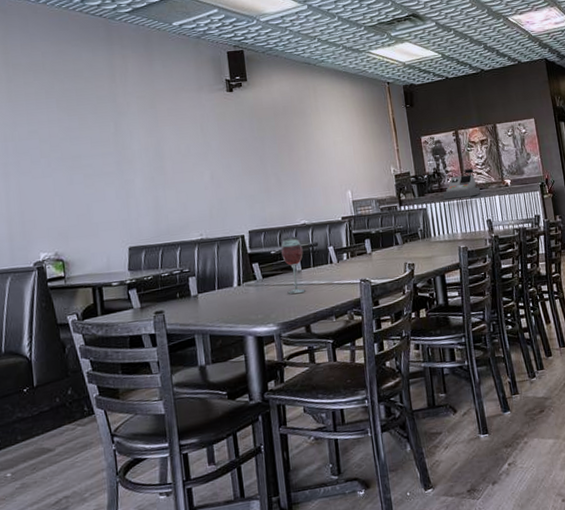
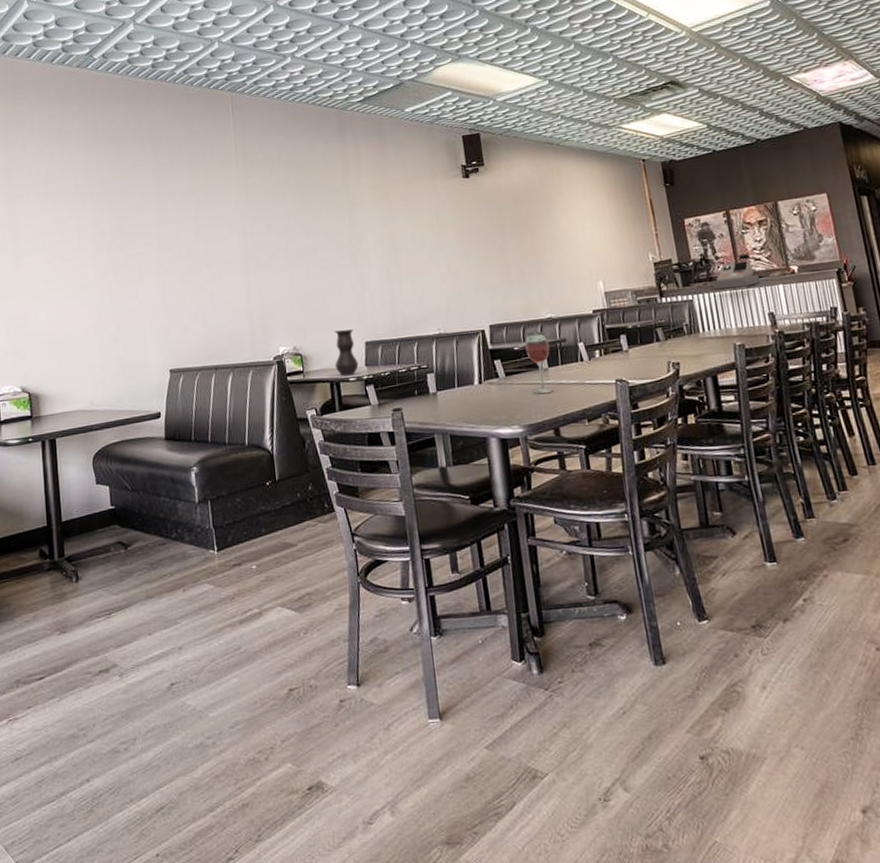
vase: none [97,235,122,281] -> present [334,329,359,377]

